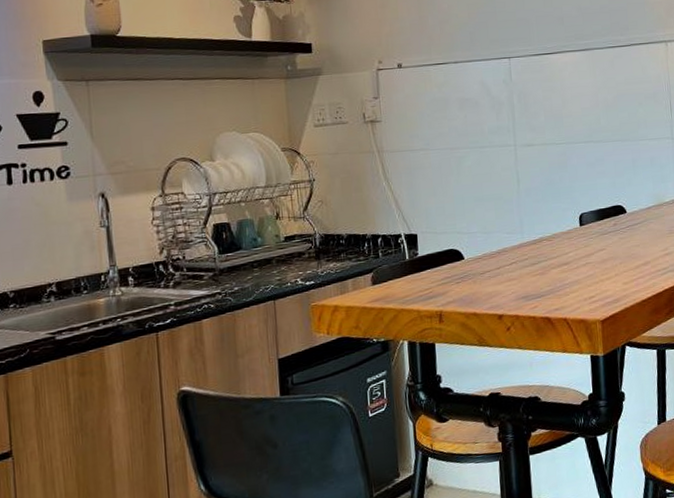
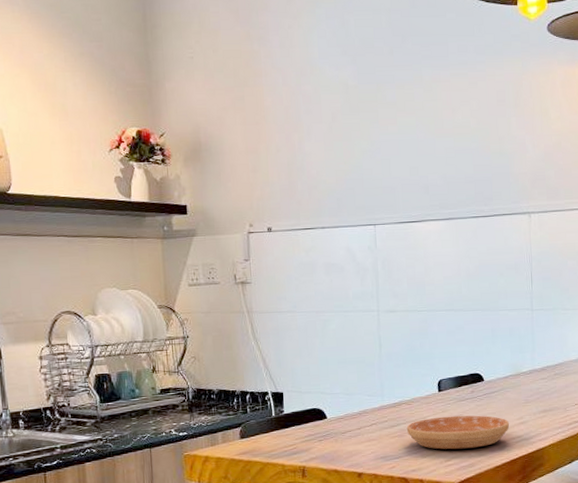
saucer: none [548,248,655,286] -> present [406,415,510,450]

